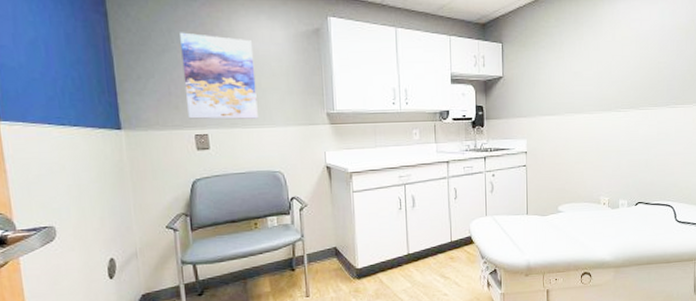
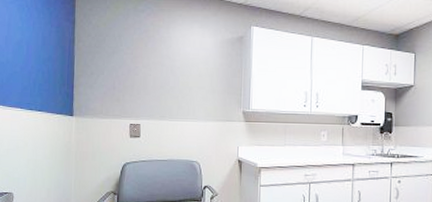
wall art: present [180,32,258,120] -> none [126,37,185,113]

